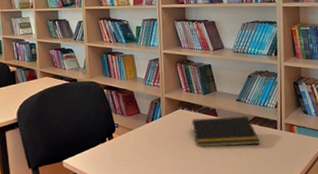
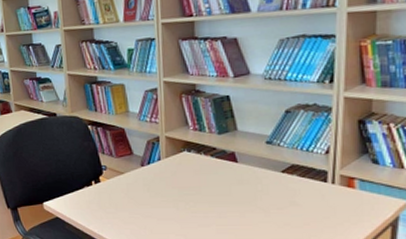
notepad: present [191,116,260,147] -> none [200,163,299,201]

